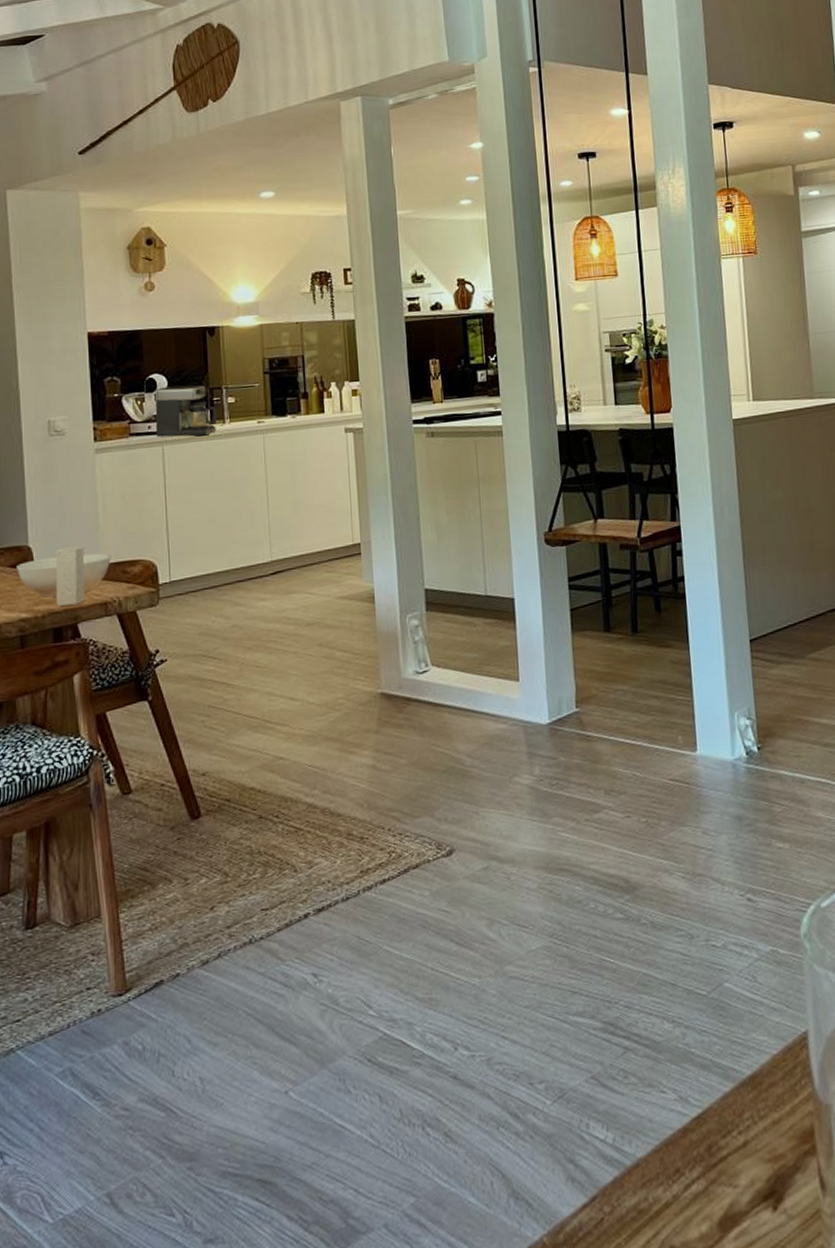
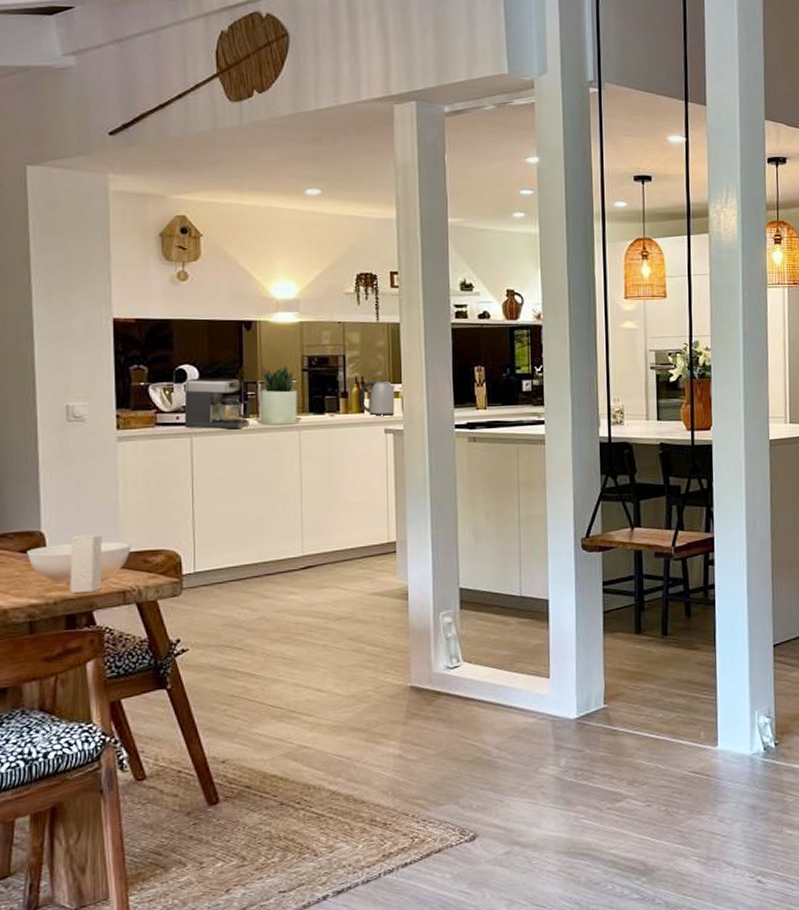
planter: none [223,369,265,431] -> present [257,365,302,426]
kettle: none [319,378,354,417] -> present [360,379,395,417]

